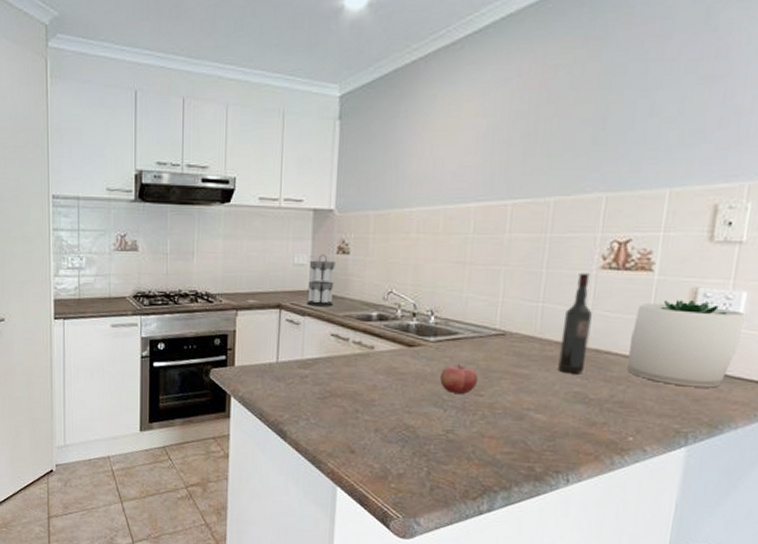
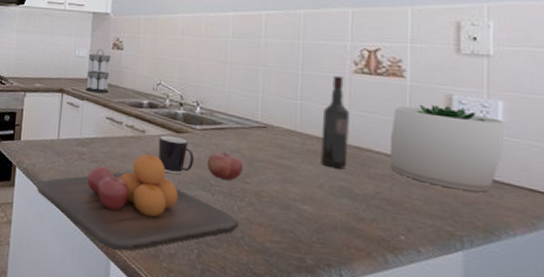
chopping board: none [254,372,470,476] -> present [36,154,238,251]
mug: none [387,350,426,392] -> present [158,135,194,175]

